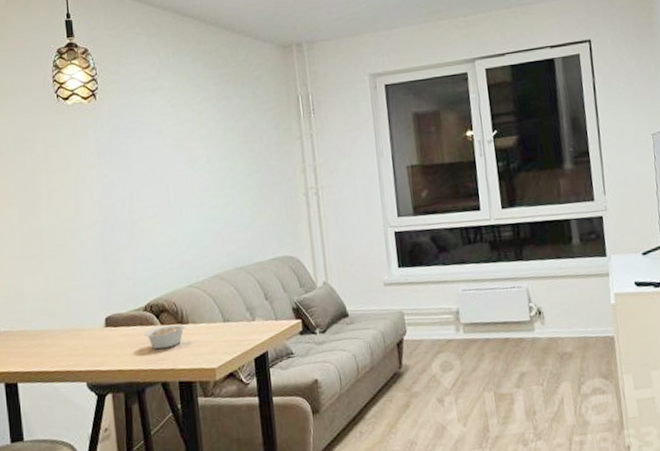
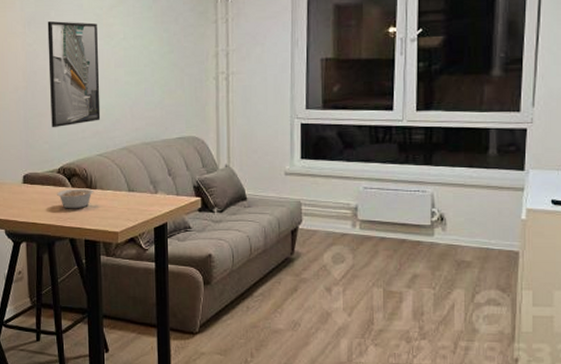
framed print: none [124,148,188,263] -> present [47,21,101,128]

